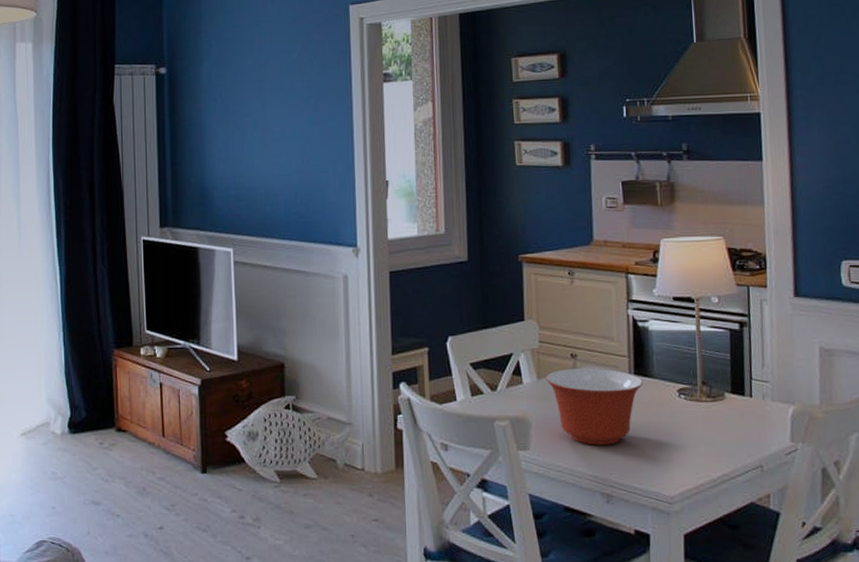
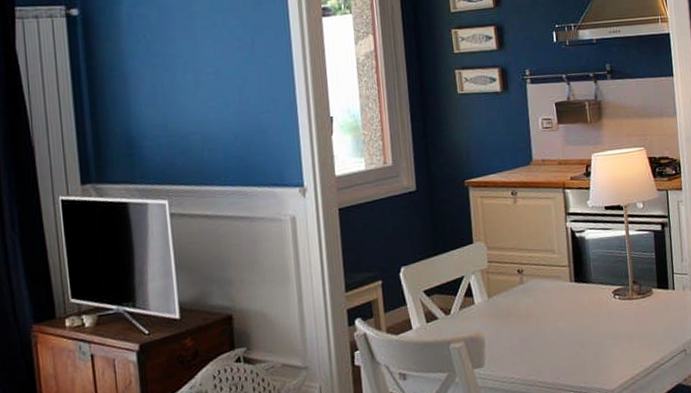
mixing bowl: present [545,368,643,445] -> none [495,280,583,354]

